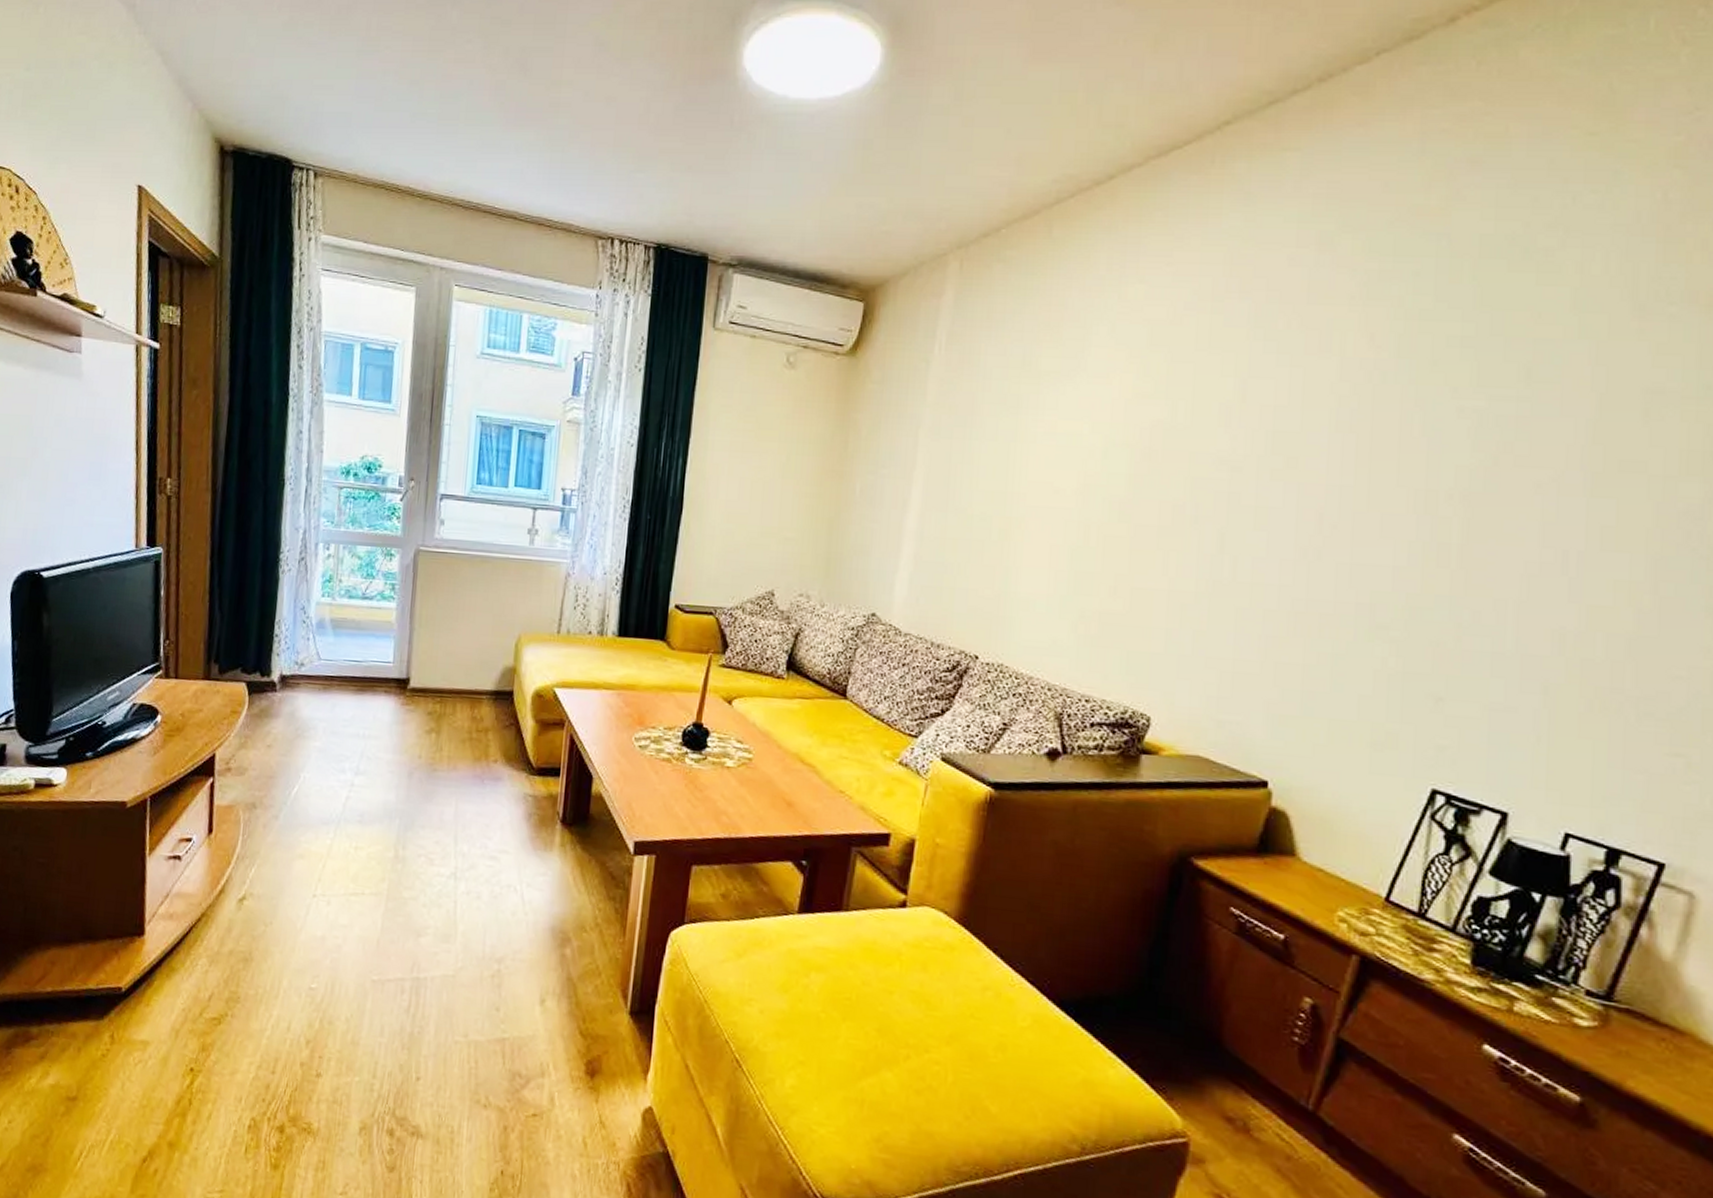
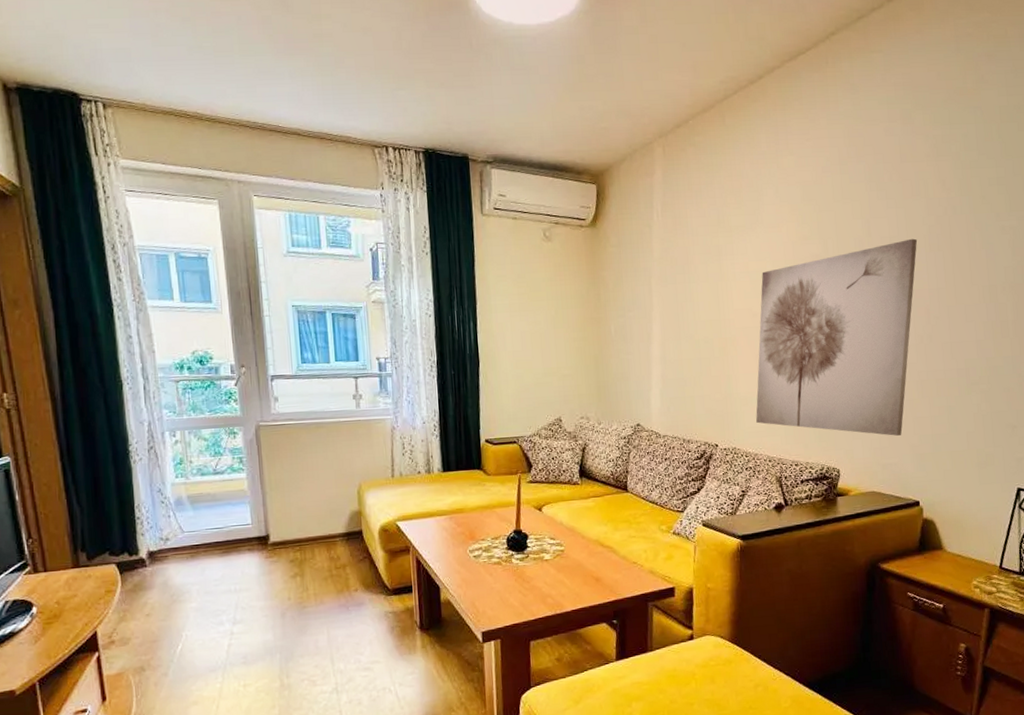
wall art: none [1037,411,1318,684] -> present [756,238,918,436]

